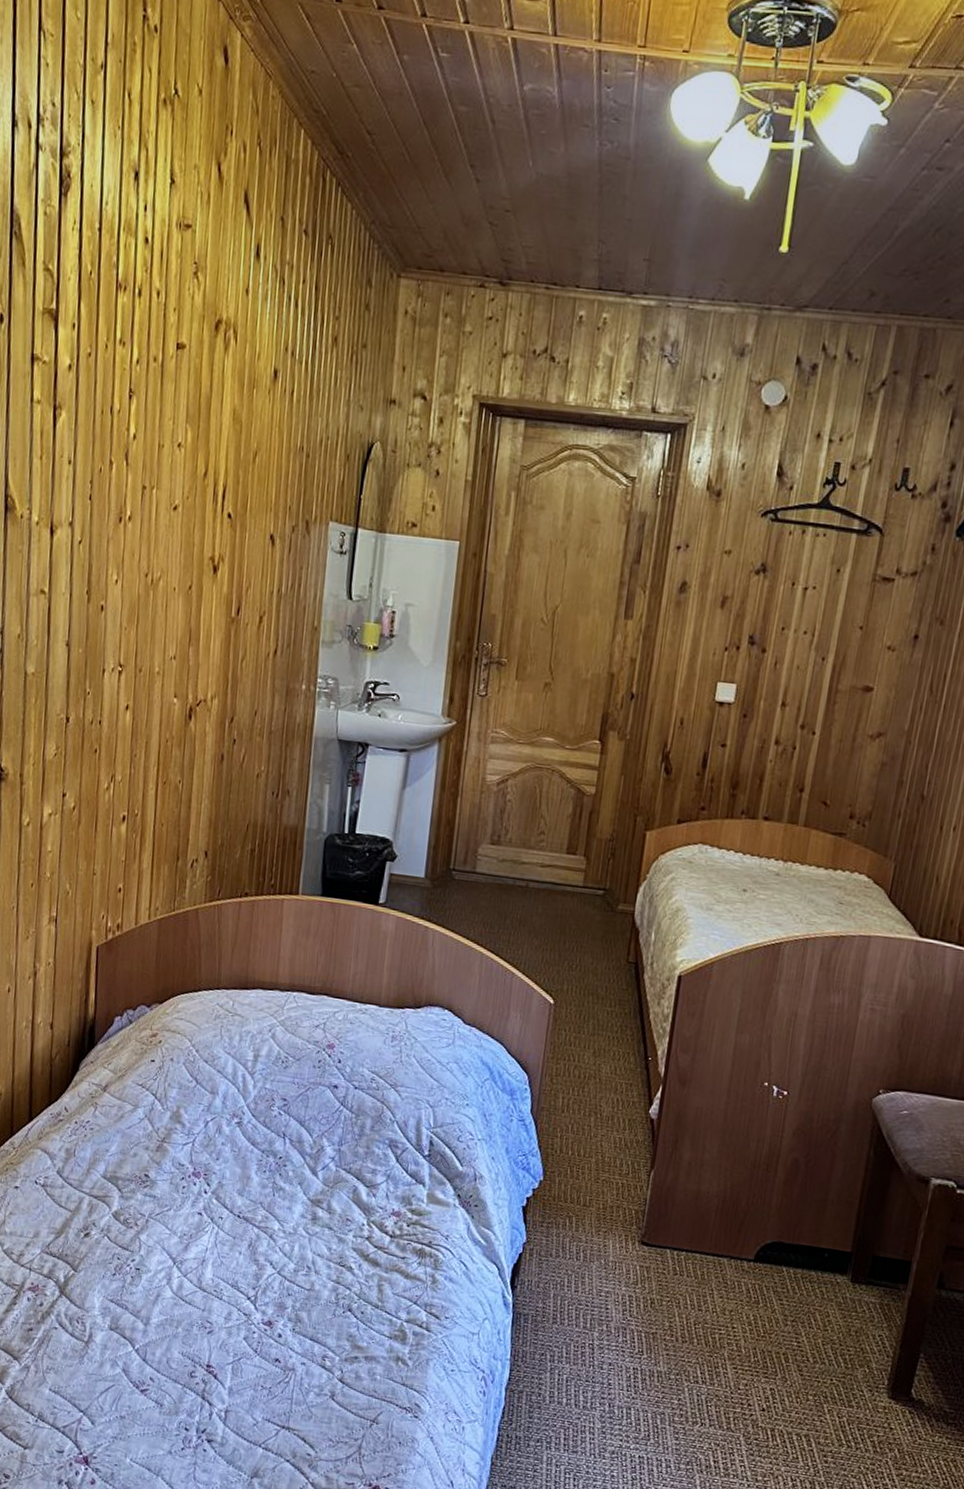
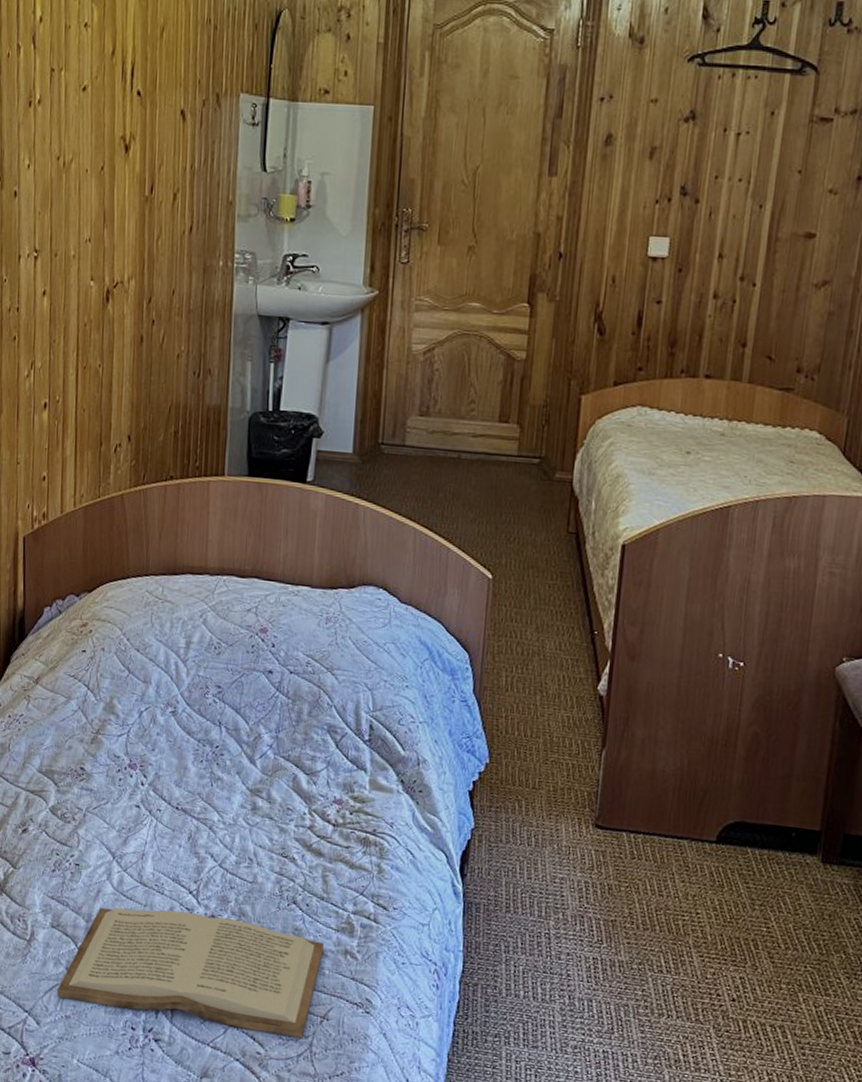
book: none [113,1311,377,1441] -> present [57,907,324,1038]

